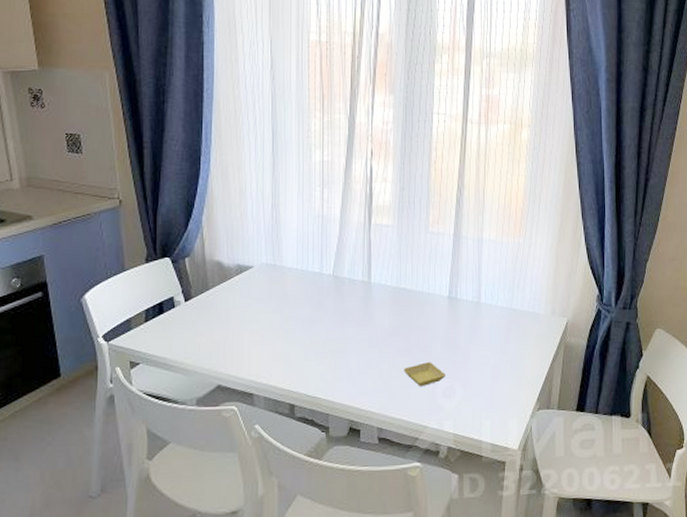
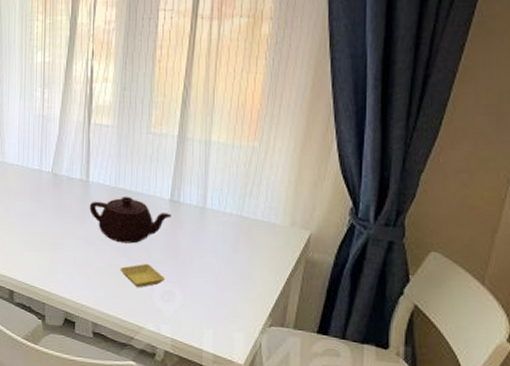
teapot: none [372,295,450,343] -> present [89,196,171,244]

